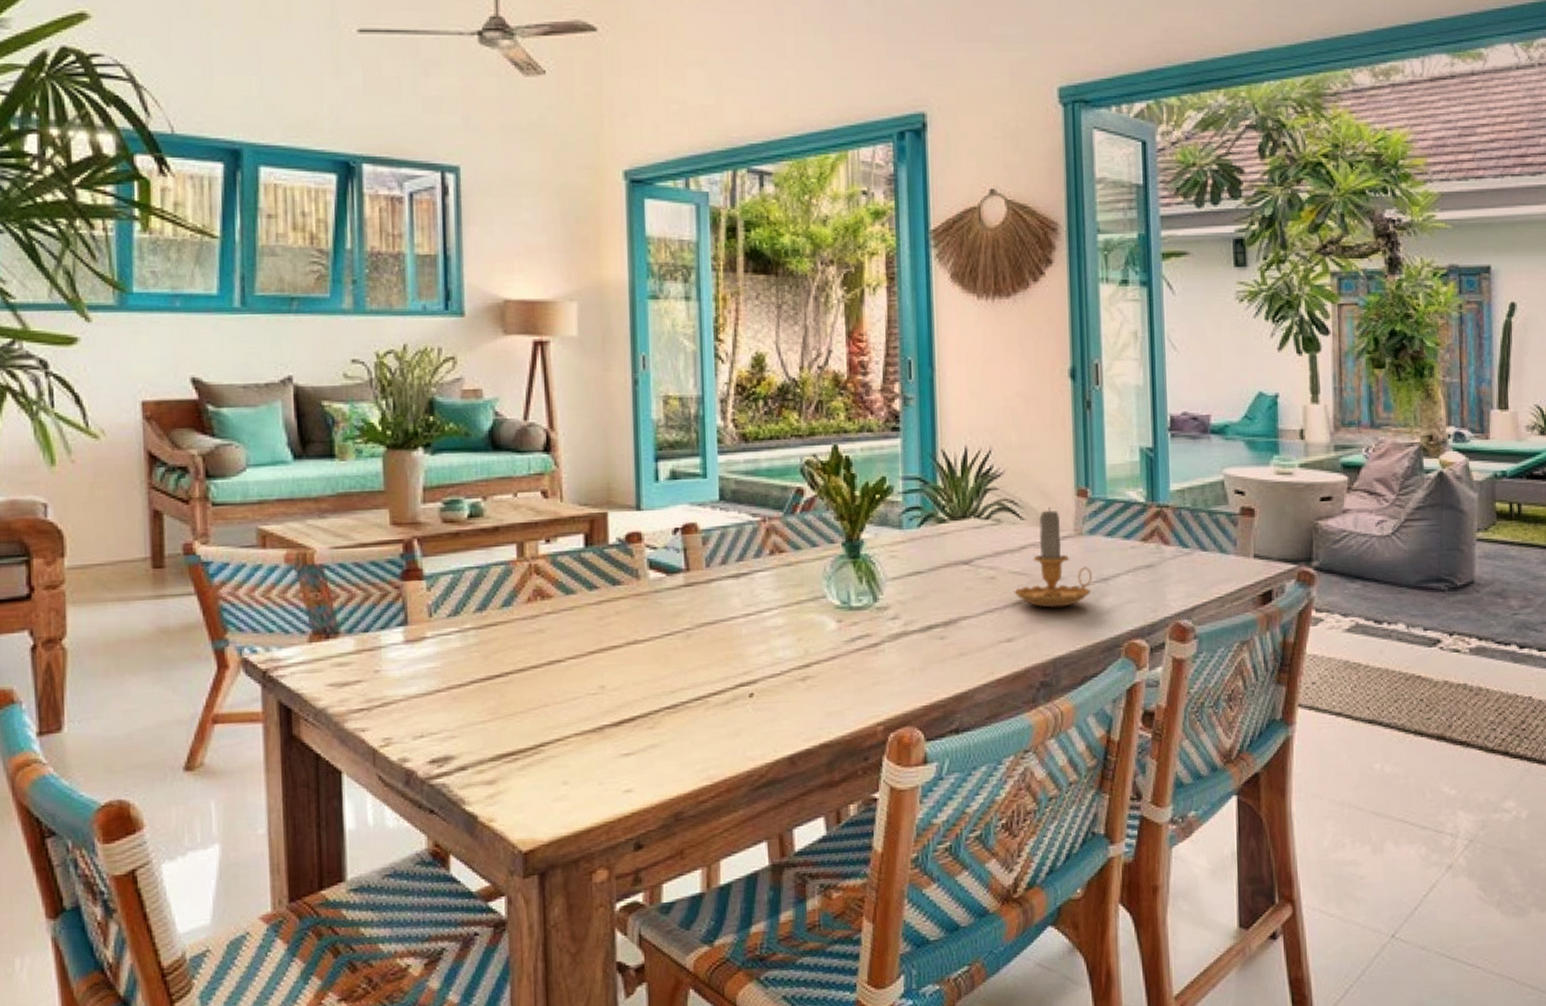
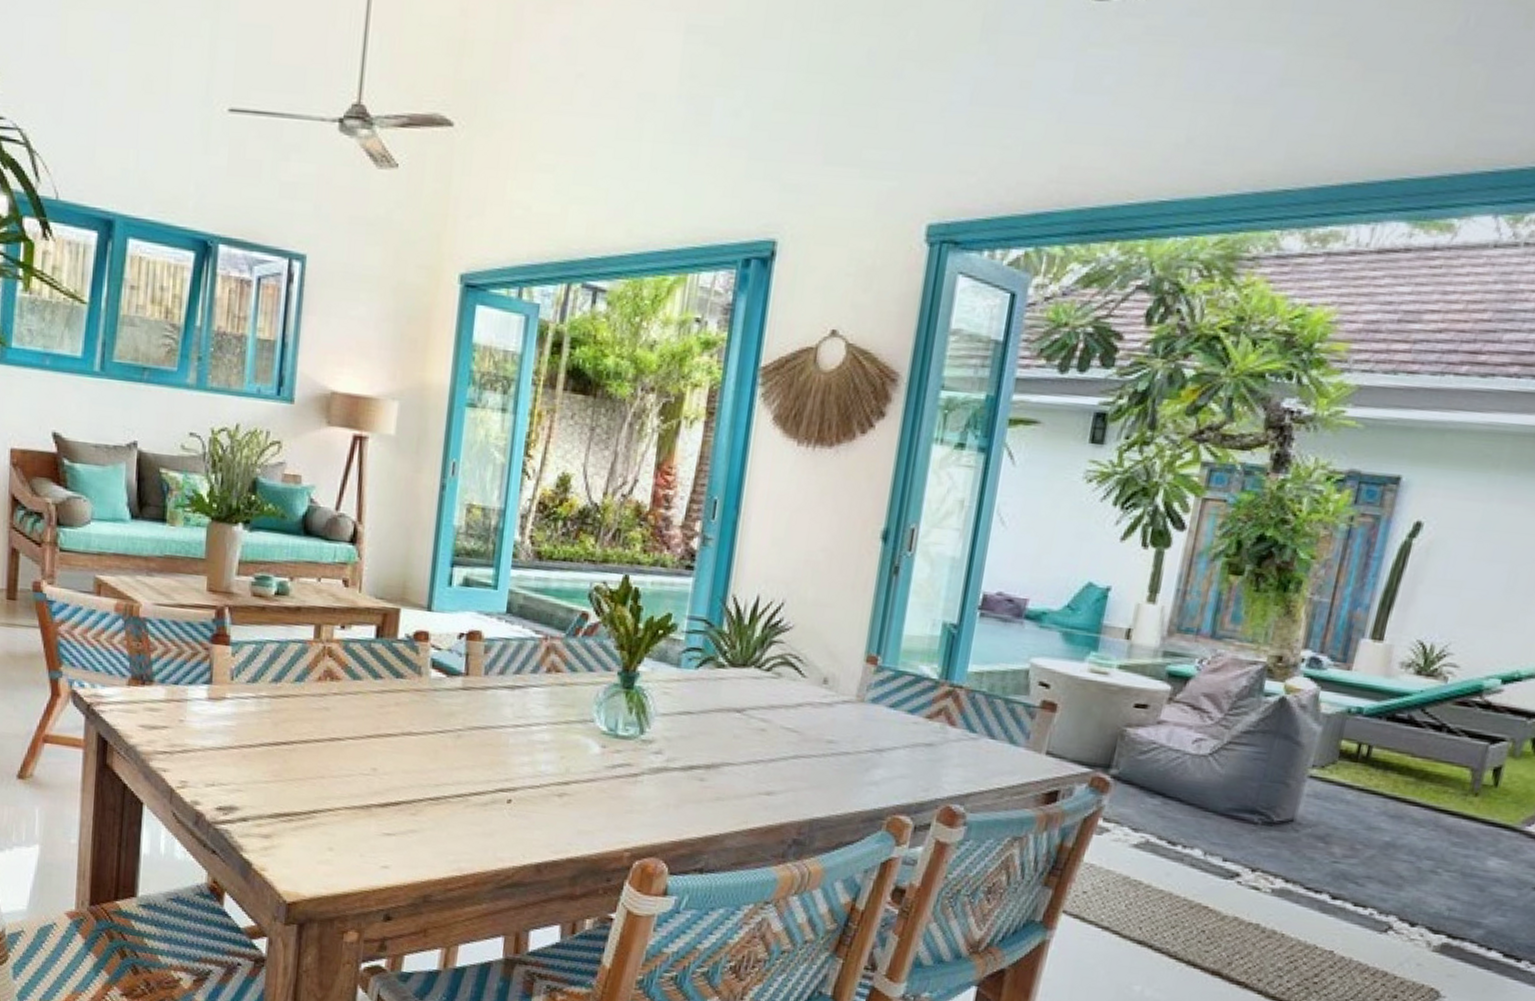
candle: present [1014,507,1092,608] -> none [782,669,867,771]

